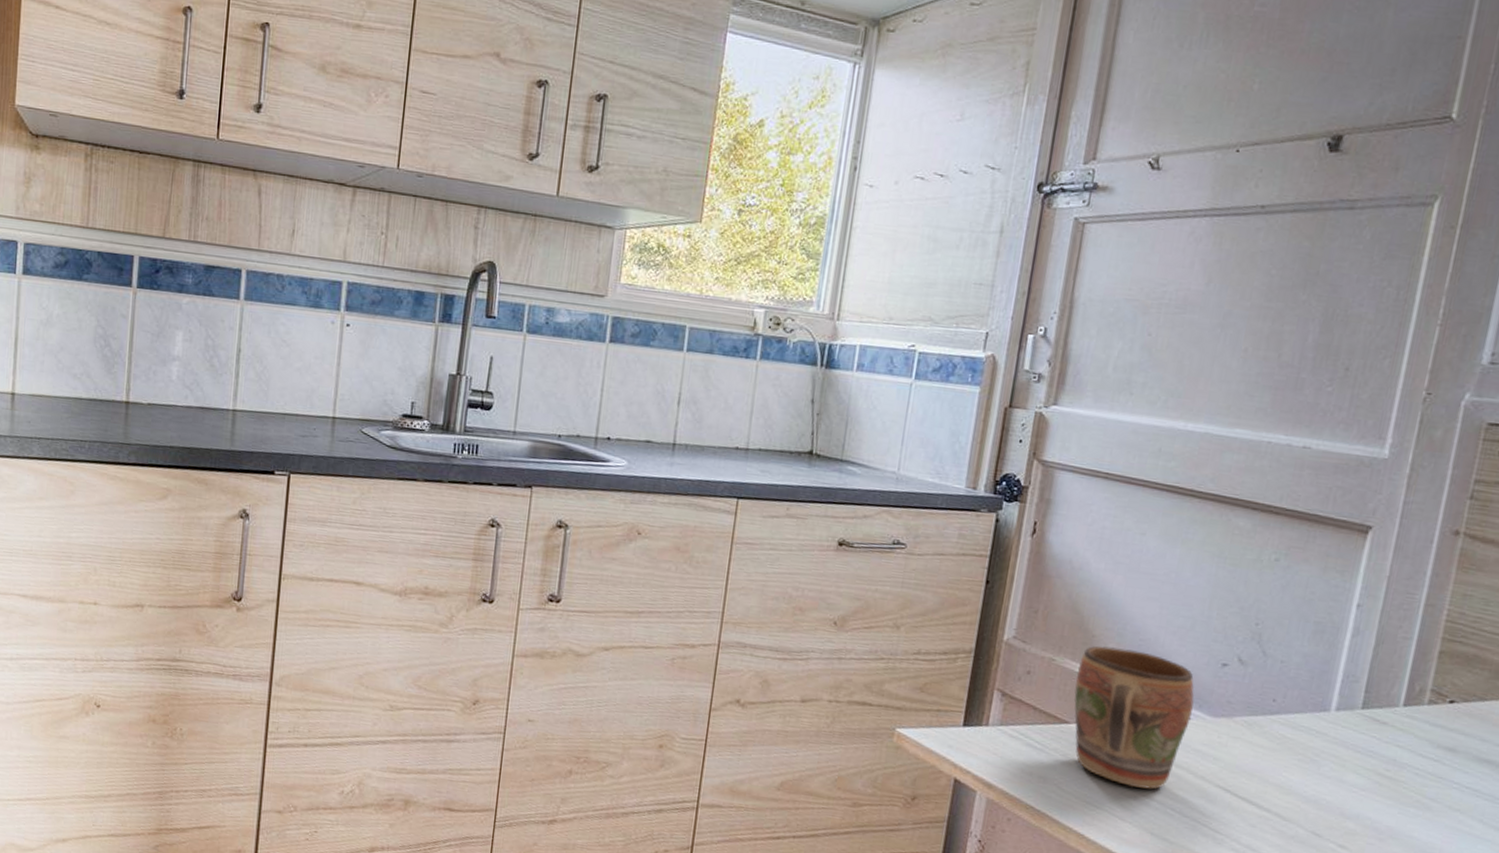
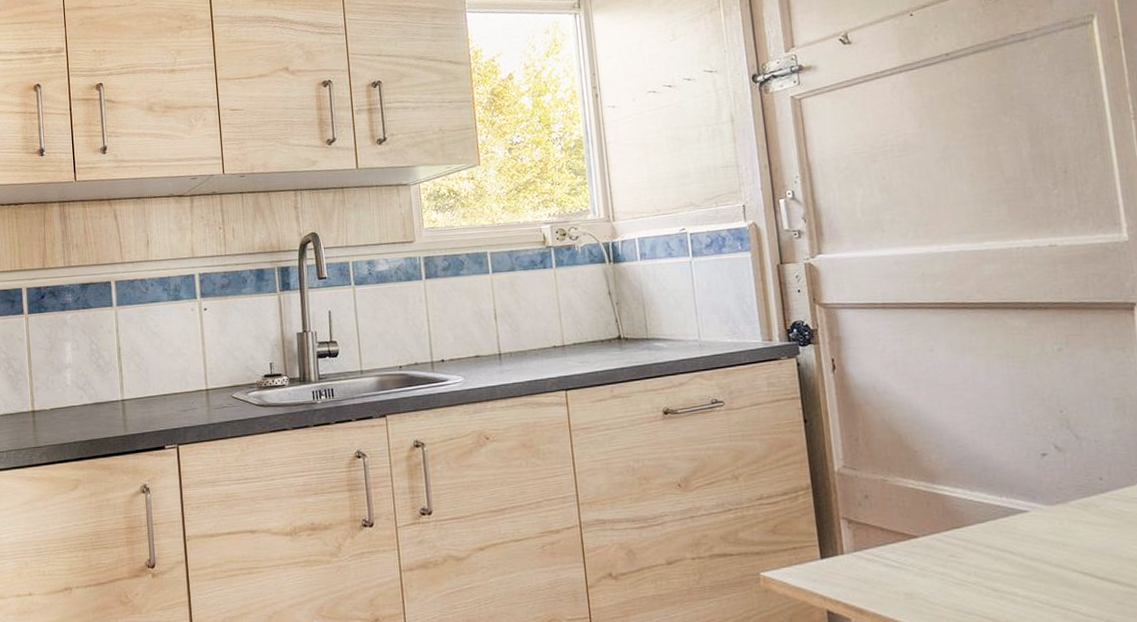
mug: present [1074,646,1194,789] -> none [910,457,1029,587]

